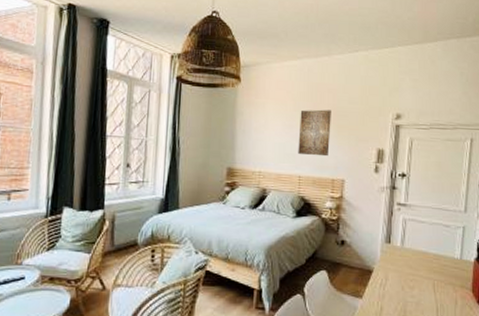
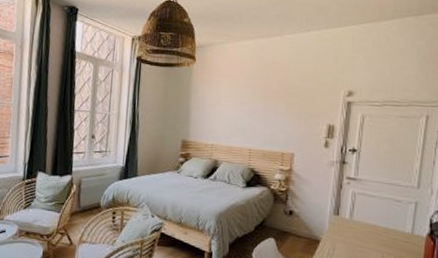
wall art: present [298,109,331,157] -> none [249,87,282,132]

